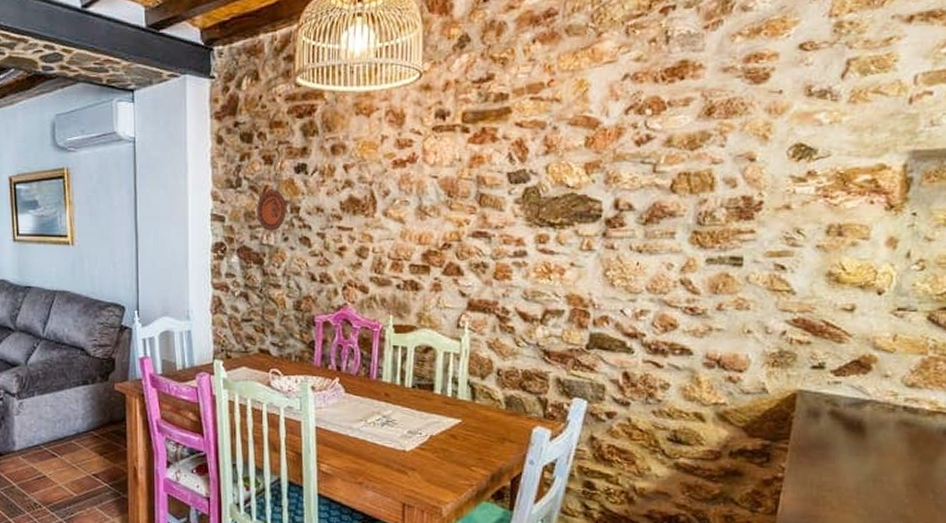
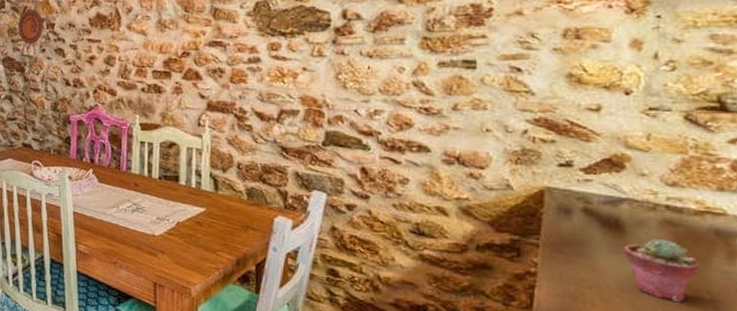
potted succulent: none [863,439,928,501] -> present [624,238,700,302]

